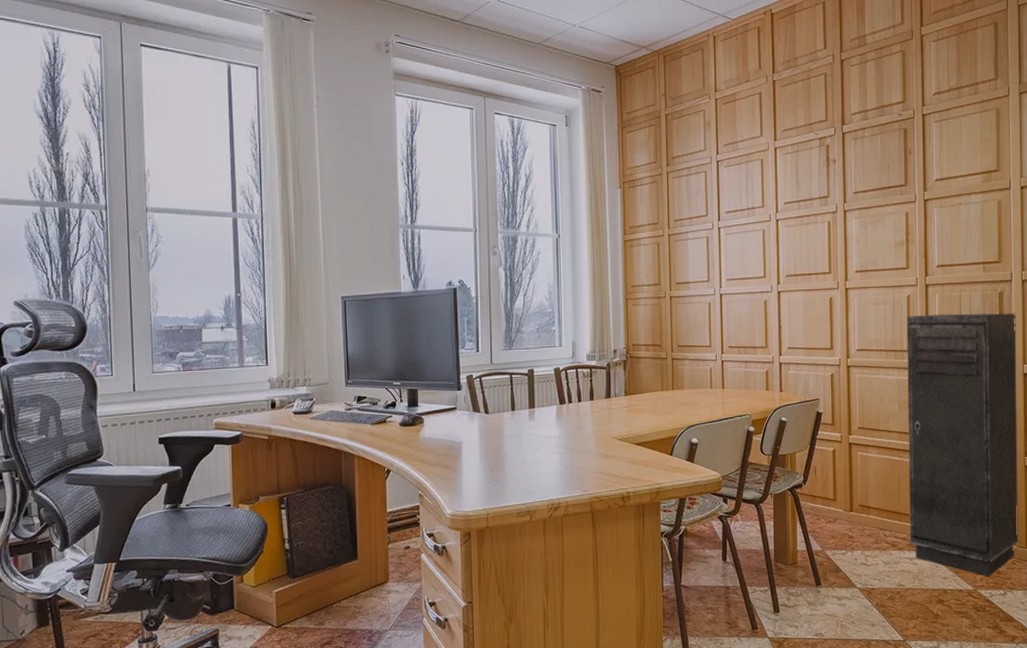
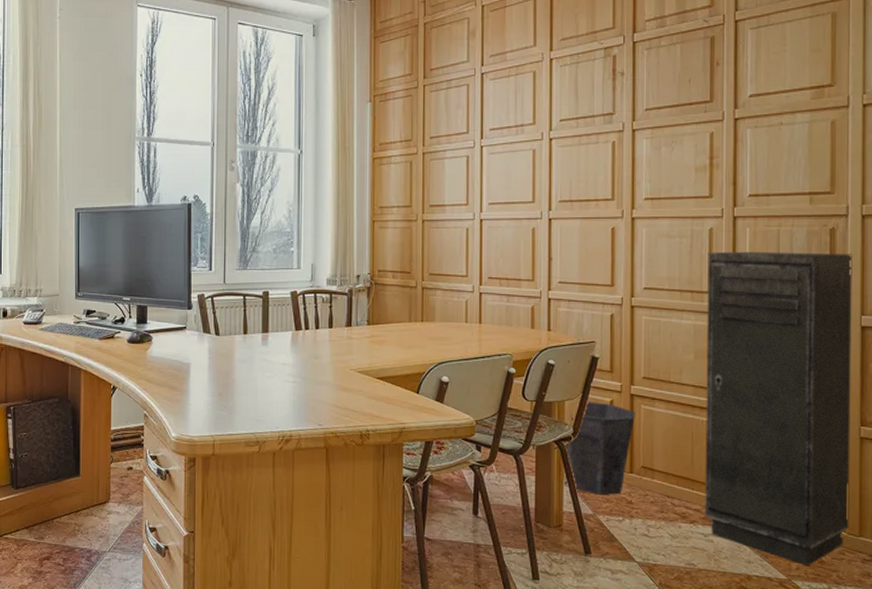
waste bin: none [795,451,853,533] -> present [562,400,635,495]

